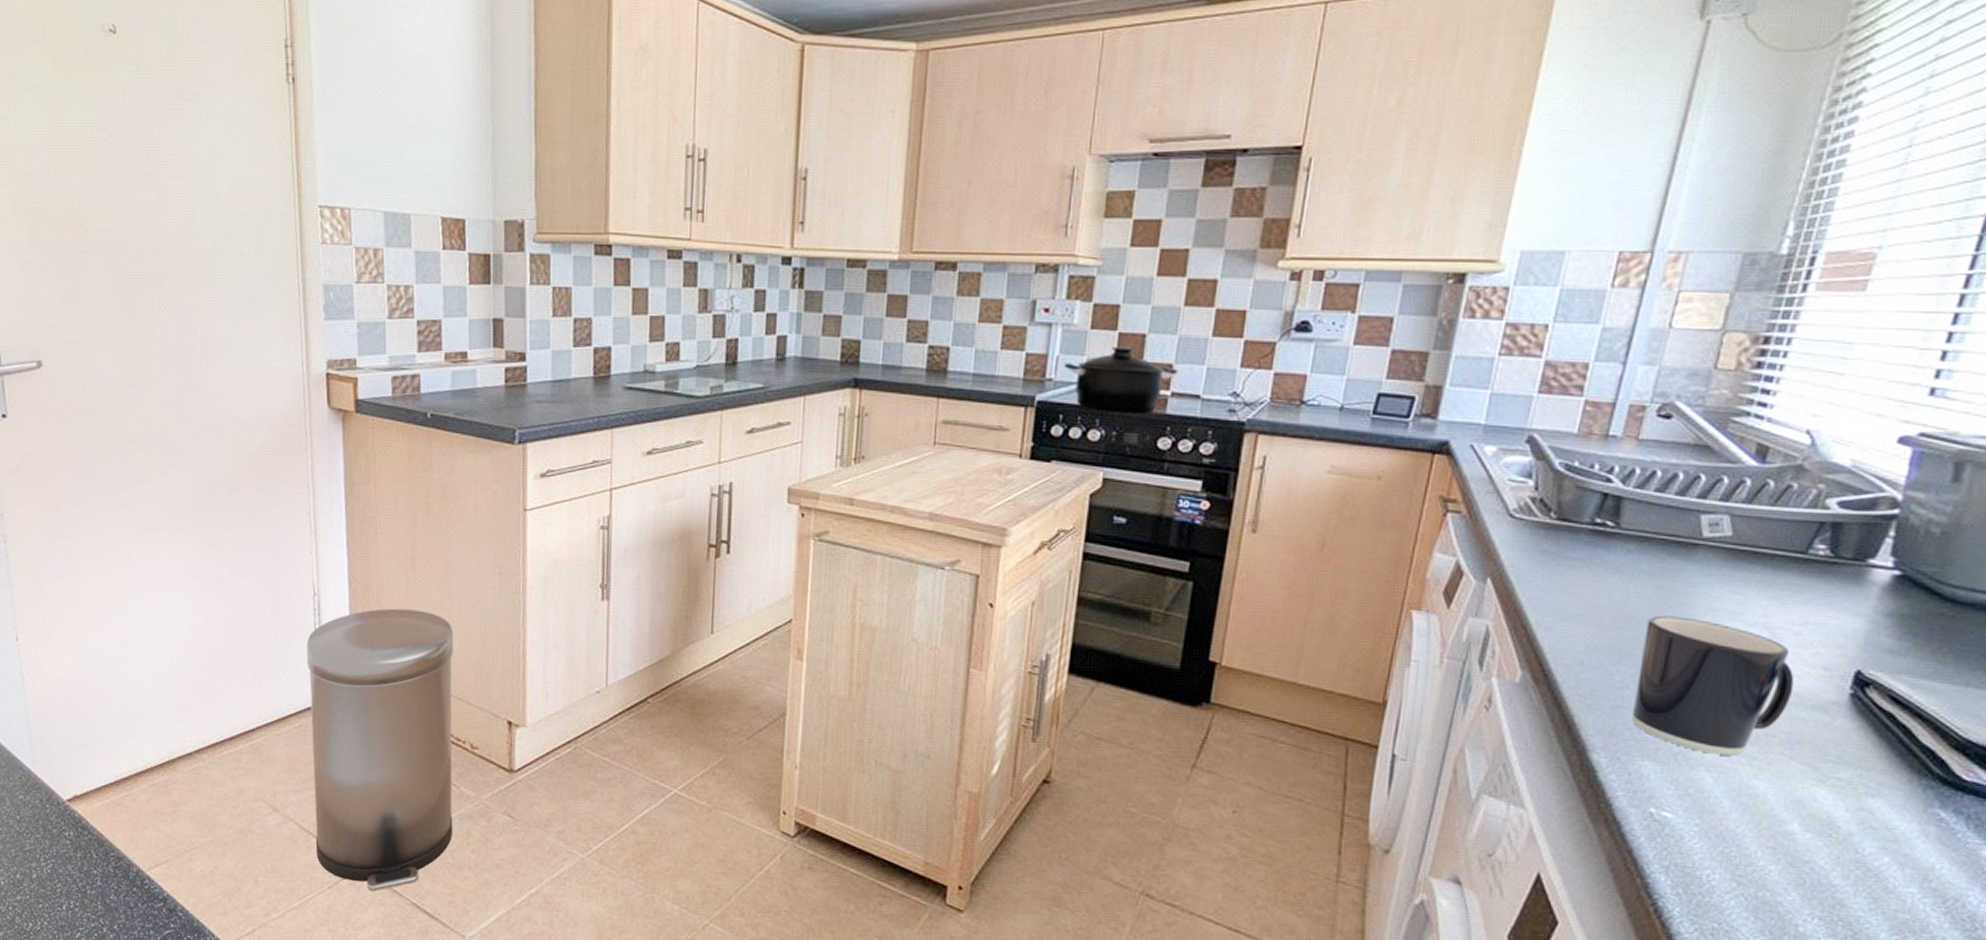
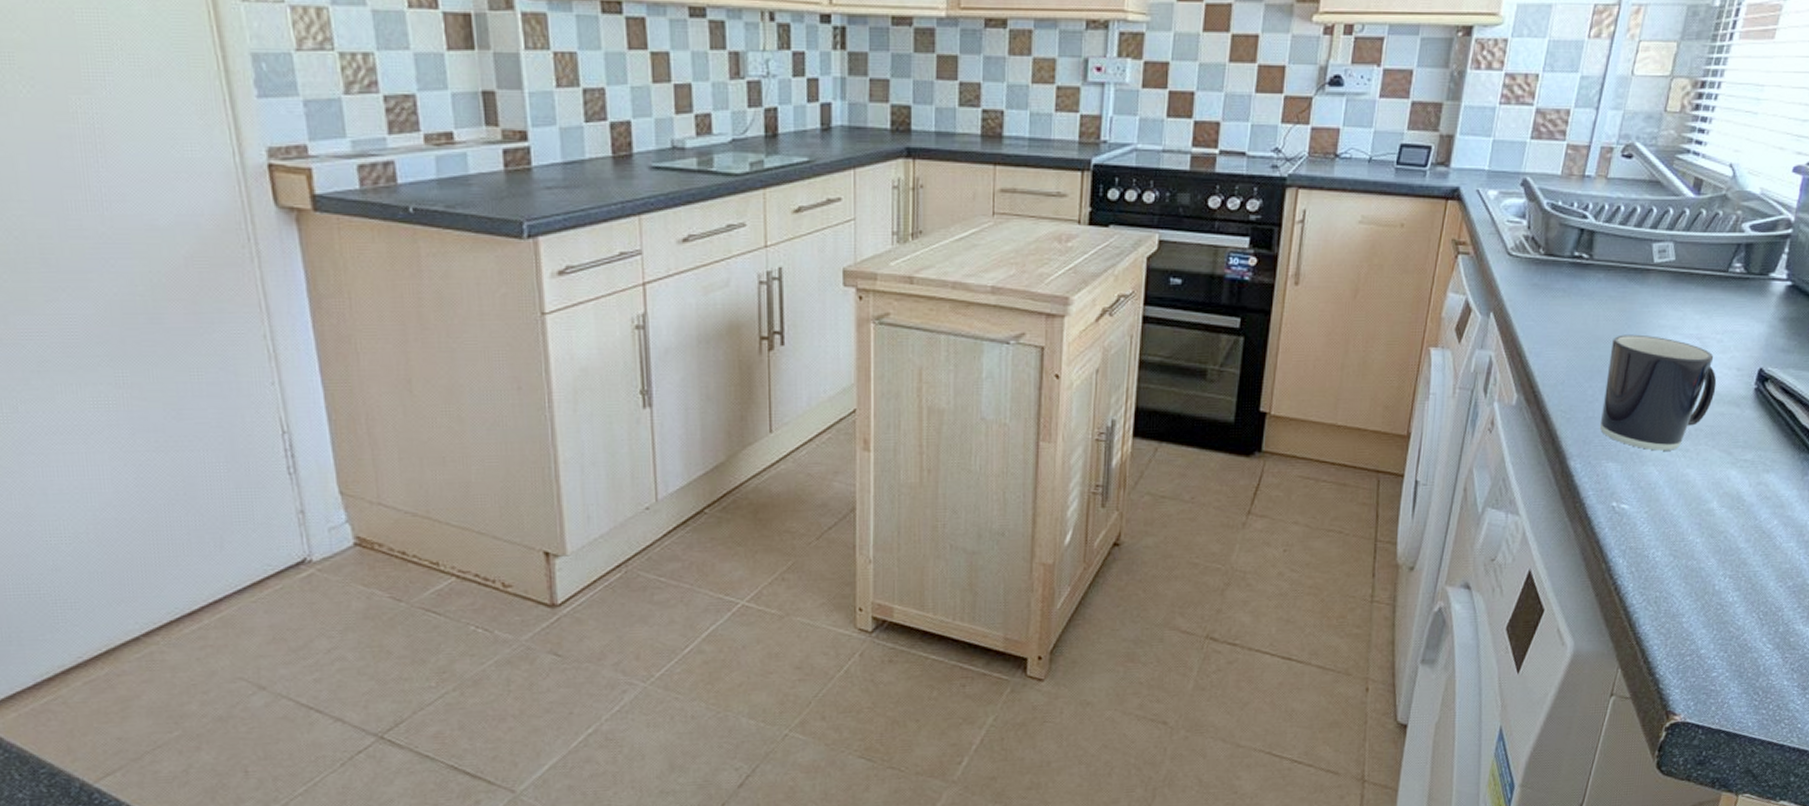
pedal bin: present [306,608,454,892] -> none [279,439,490,762]
saucepan: present [1063,346,1178,413] -> none [1117,105,1225,173]

